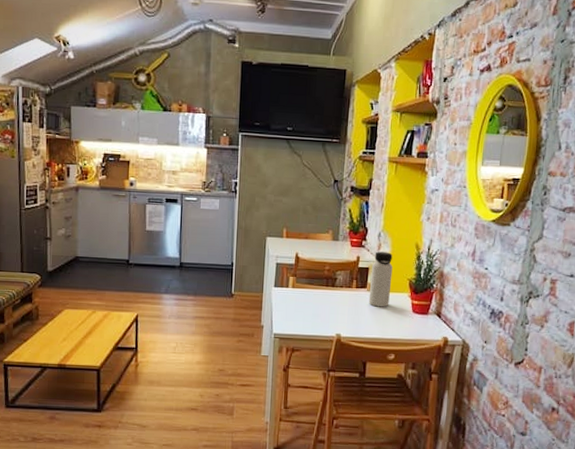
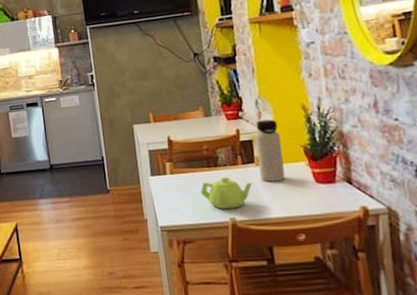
teapot: none [316,297,360,326] -> present [201,177,252,210]

